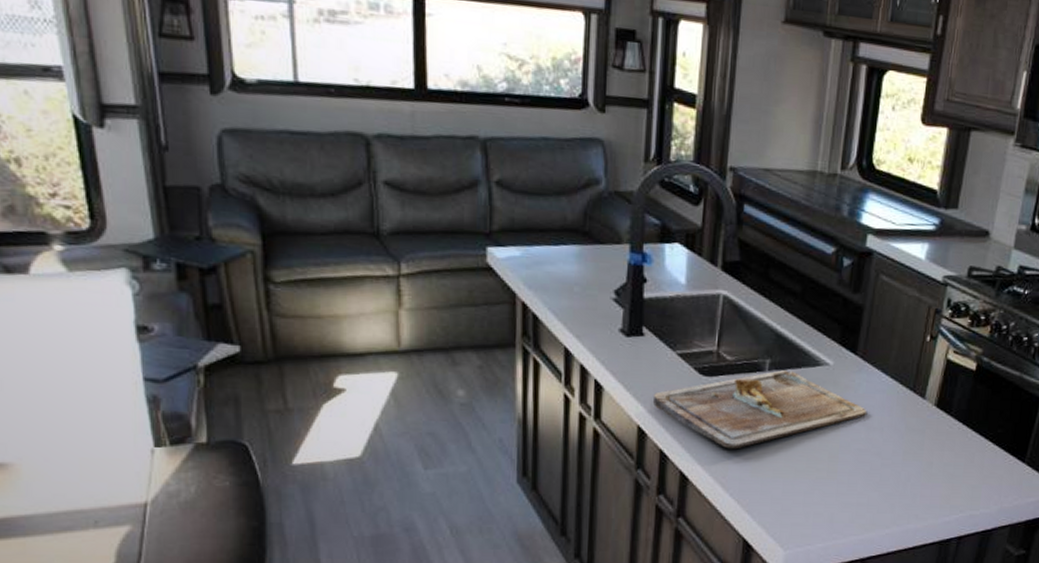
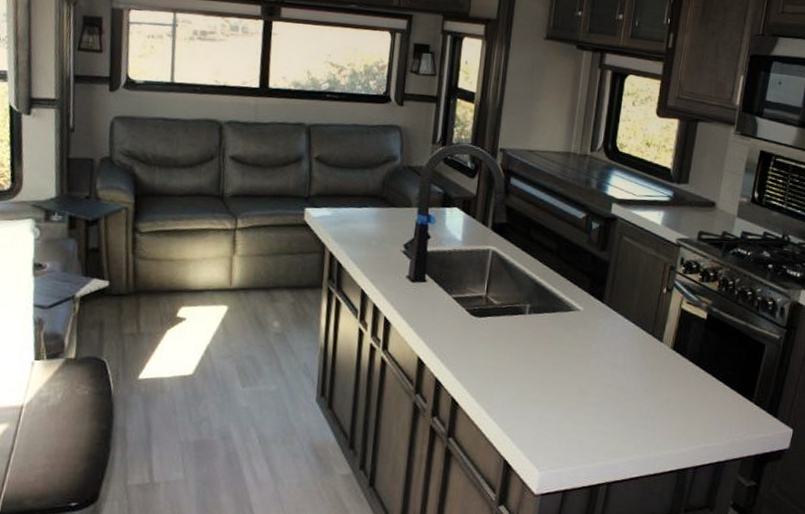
cutting board: present [652,370,867,449] -> none [431,314,612,380]

